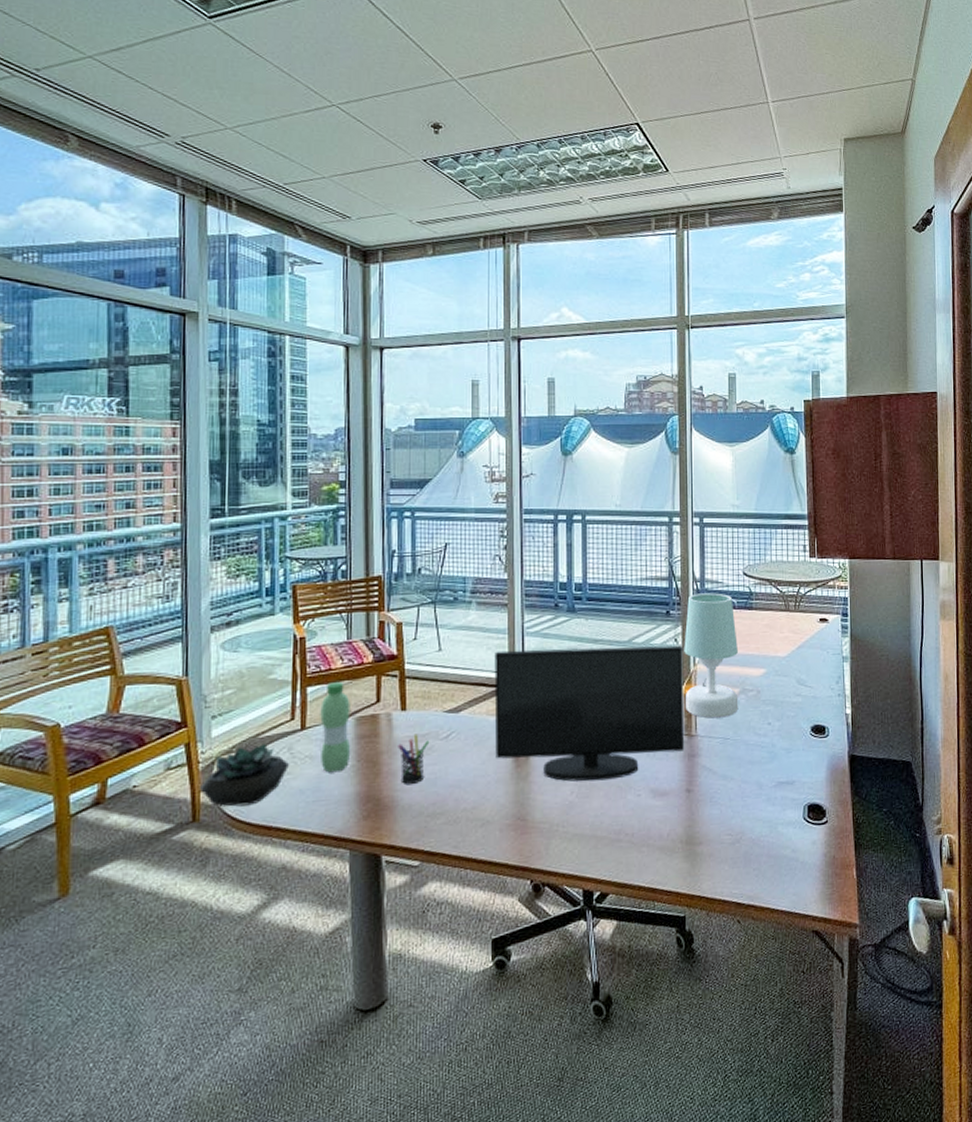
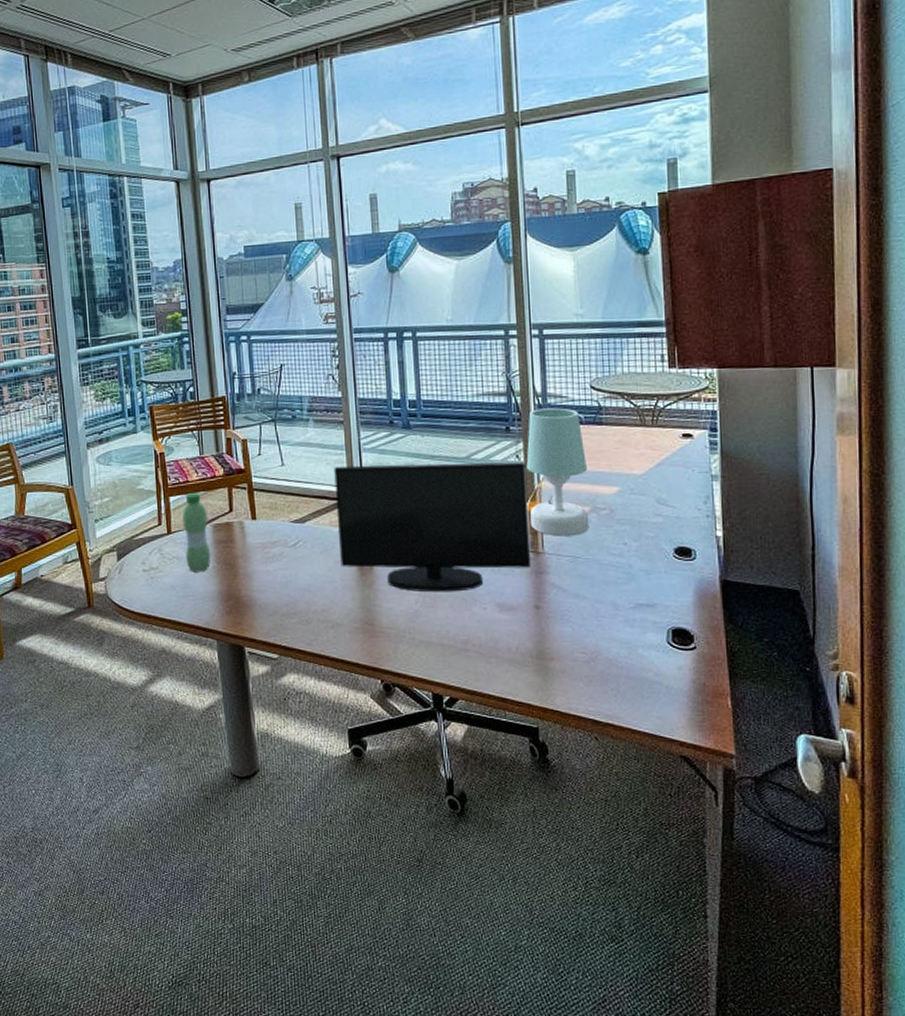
succulent plant: present [199,743,289,807] -> none [90,545,160,597]
pen holder: present [398,733,430,785] -> none [251,541,280,587]

